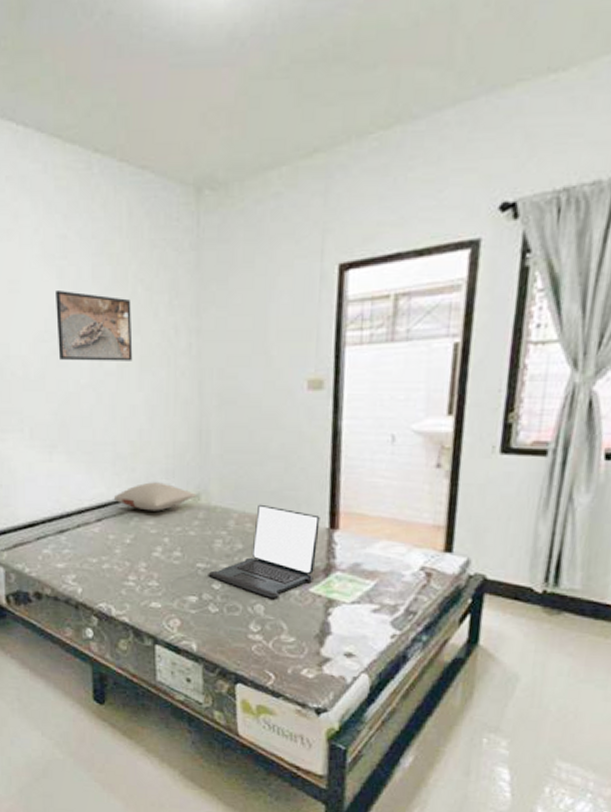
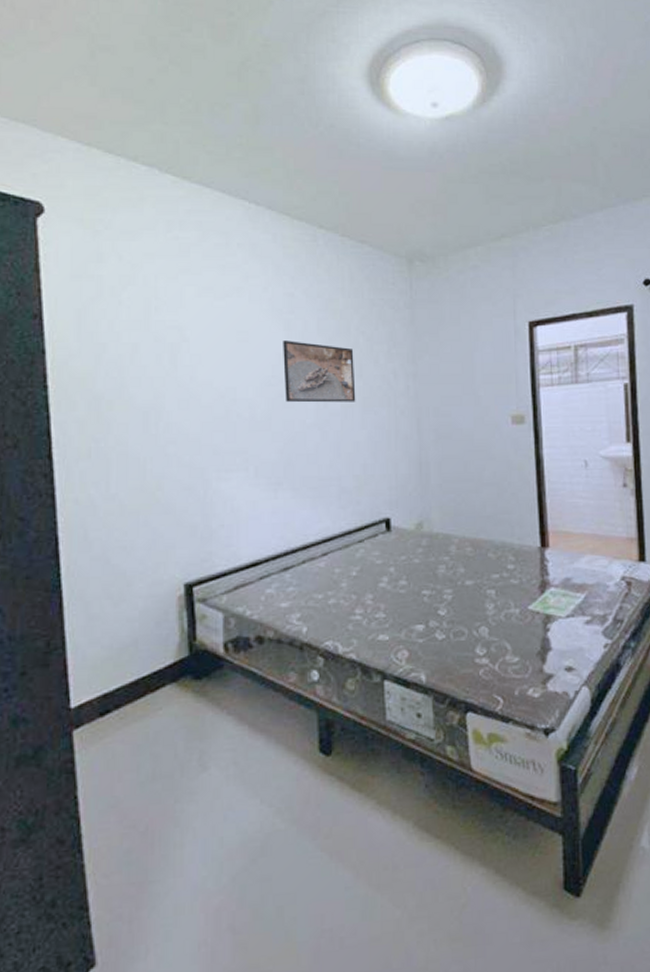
pillow: present [113,482,197,511] -> none [339,513,419,542]
laptop: present [208,504,320,599] -> none [433,528,532,620]

